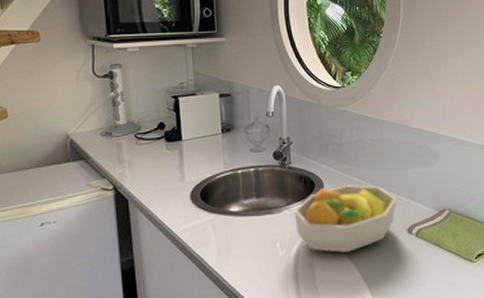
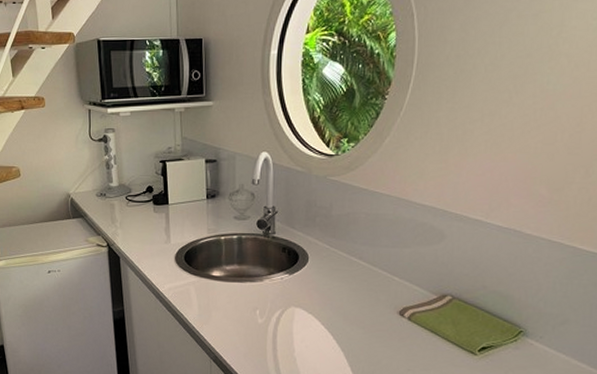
fruit bowl: present [294,185,397,253] -> none [275,260,390,328]

